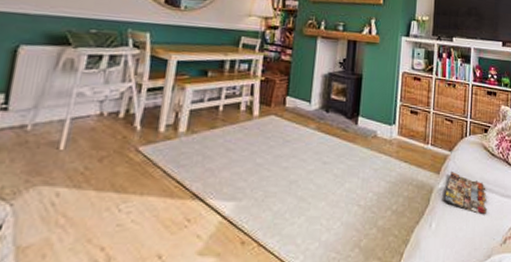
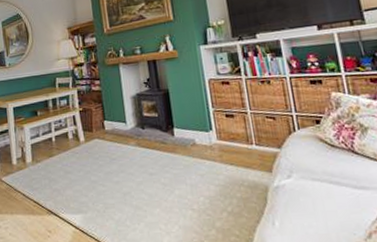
magazine: present [444,172,488,214] -> none [283,168,339,209]

